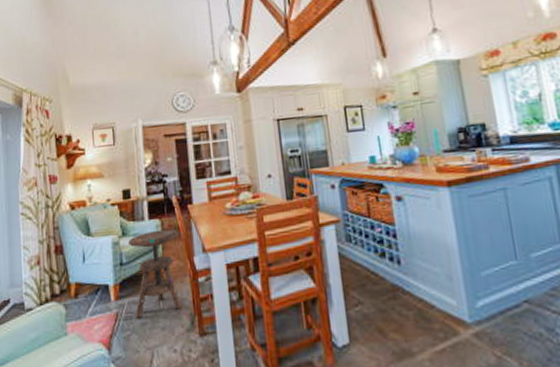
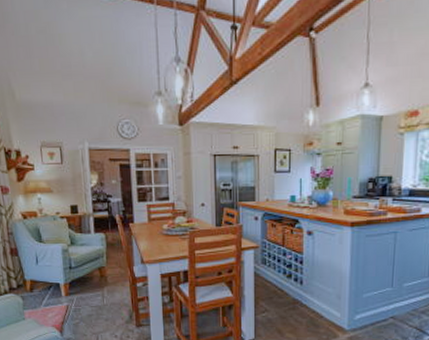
side table: present [128,229,182,320] -> none [76,242,122,312]

